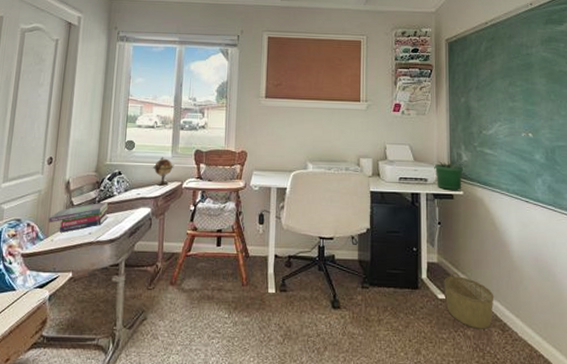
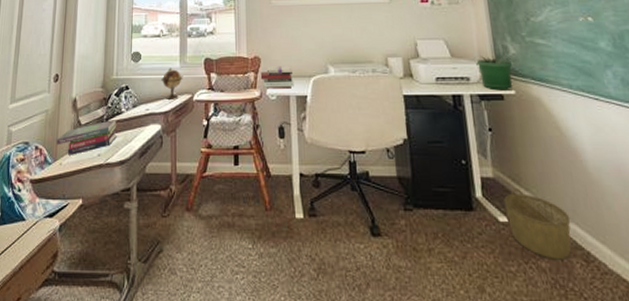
books: none [246,160,276,181] -> present [260,66,294,89]

